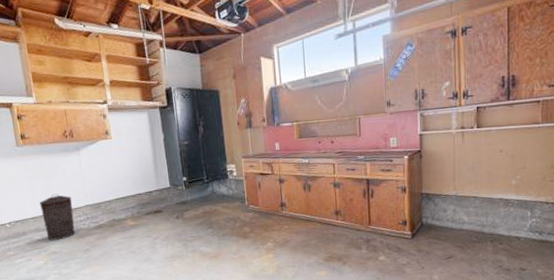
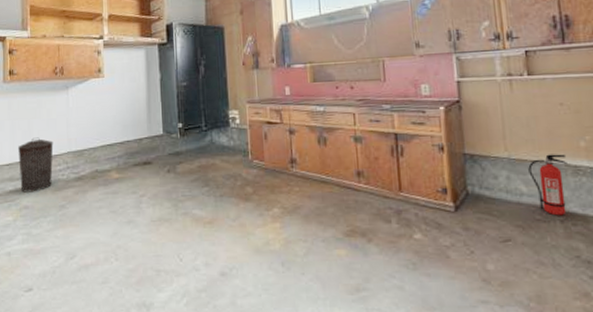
fire extinguisher: none [470,190,501,238] -> present [528,154,567,216]

